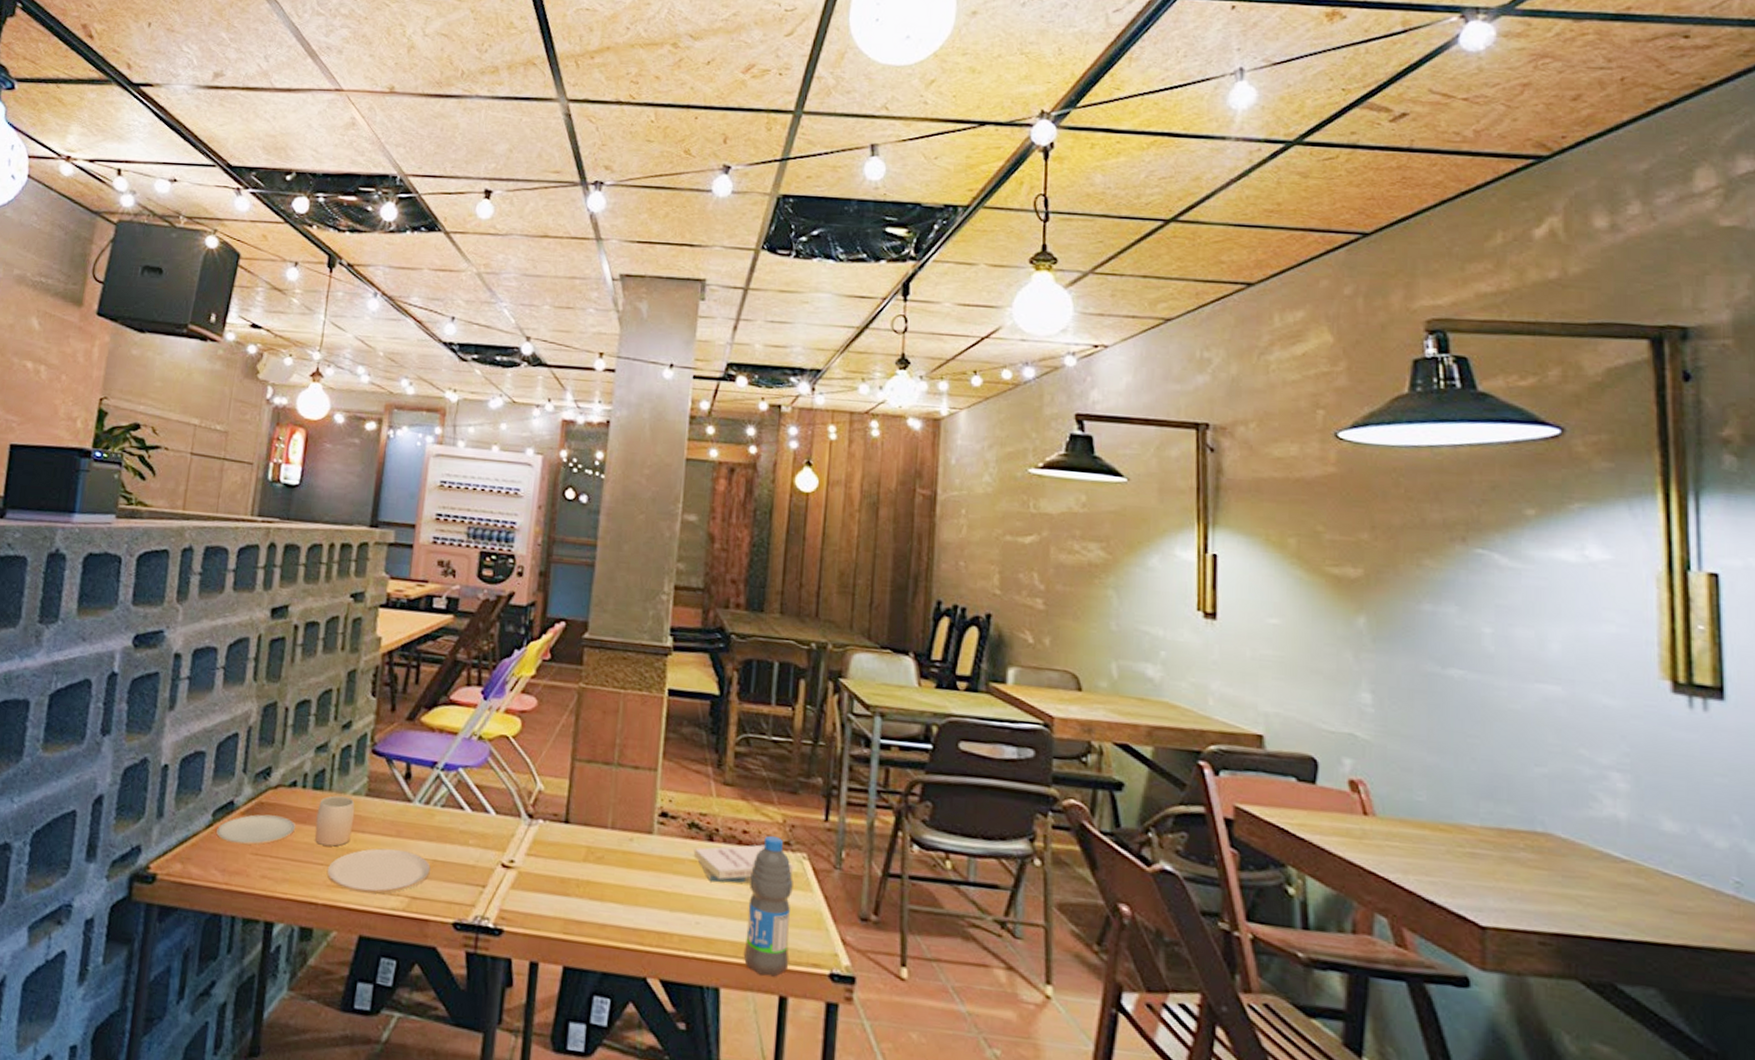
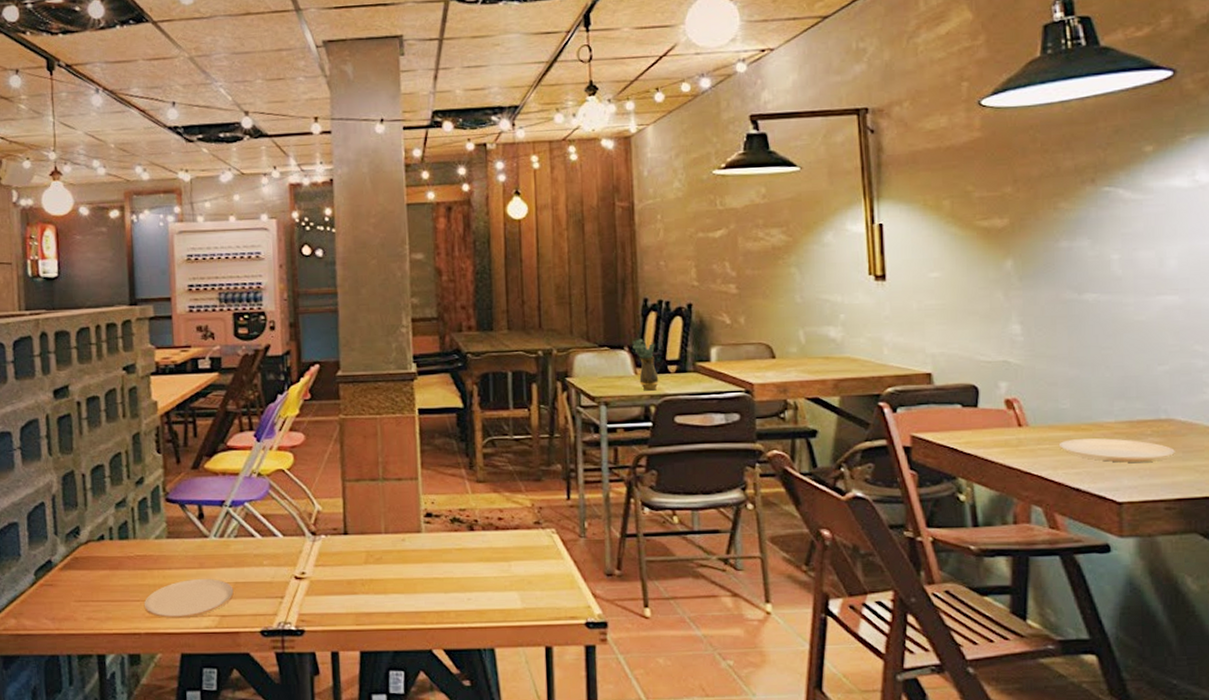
plate: present [216,814,295,845] -> none [41,566,109,595]
mug: present [315,795,355,847] -> none [126,542,161,585]
books: present [693,844,793,884] -> none [458,527,545,564]
water bottle: present [743,835,793,977] -> none [508,518,551,633]
vase: none [918,642,945,708] -> present [631,337,659,391]
plate: none [1411,839,1553,883] -> present [1058,438,1175,463]

